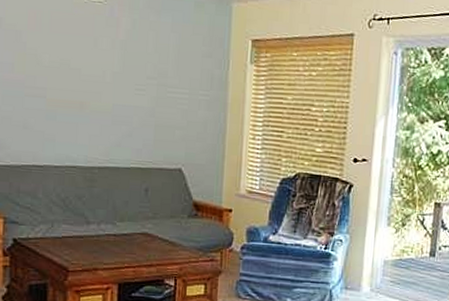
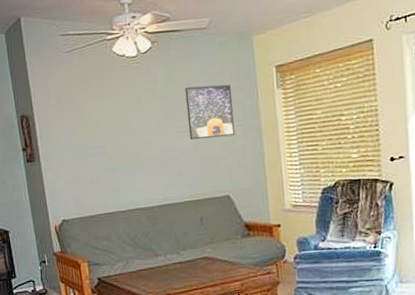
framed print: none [146,42,202,105] -> present [185,84,236,140]

